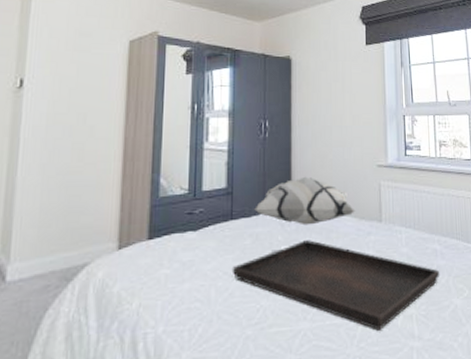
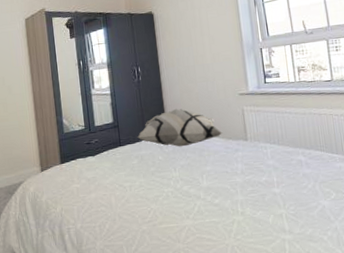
serving tray: present [232,240,440,331] -> none [125,158,307,226]

